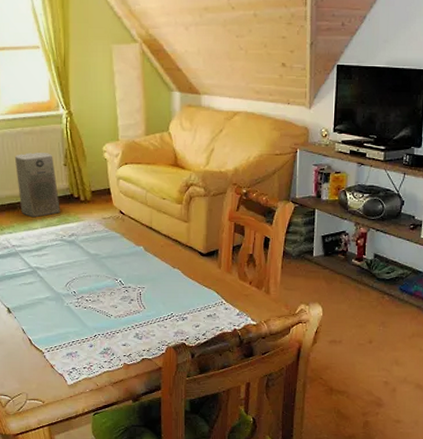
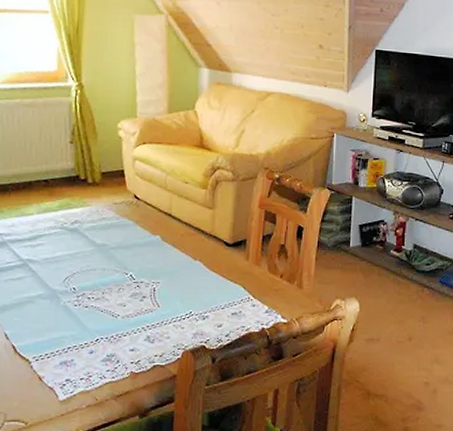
air purifier: present [14,153,60,218] -> none [9,127,63,202]

